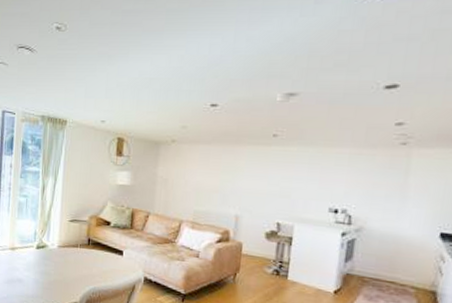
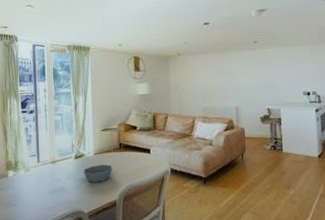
bowl: none [44,259,77,280] -> present [83,165,113,183]

